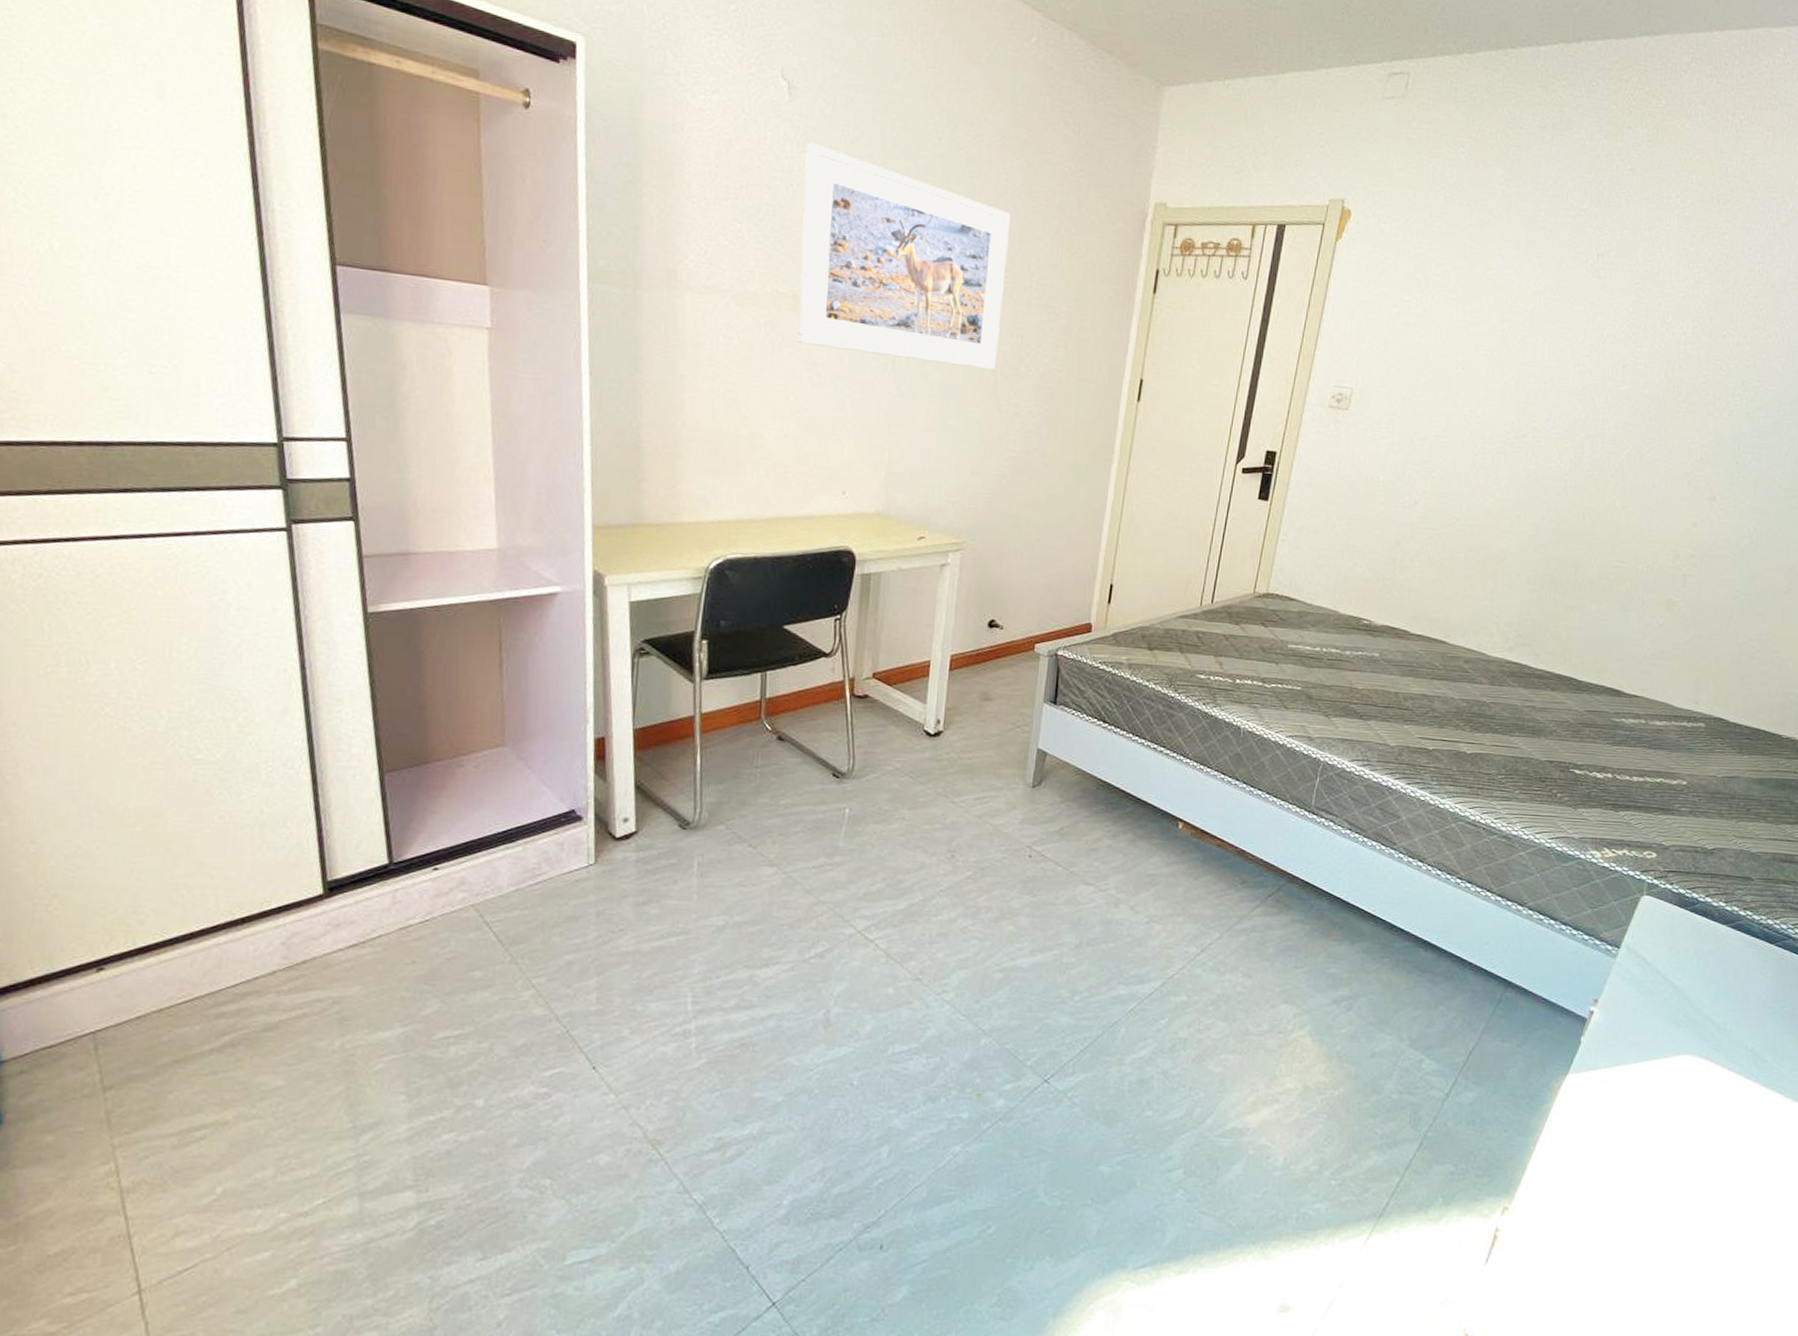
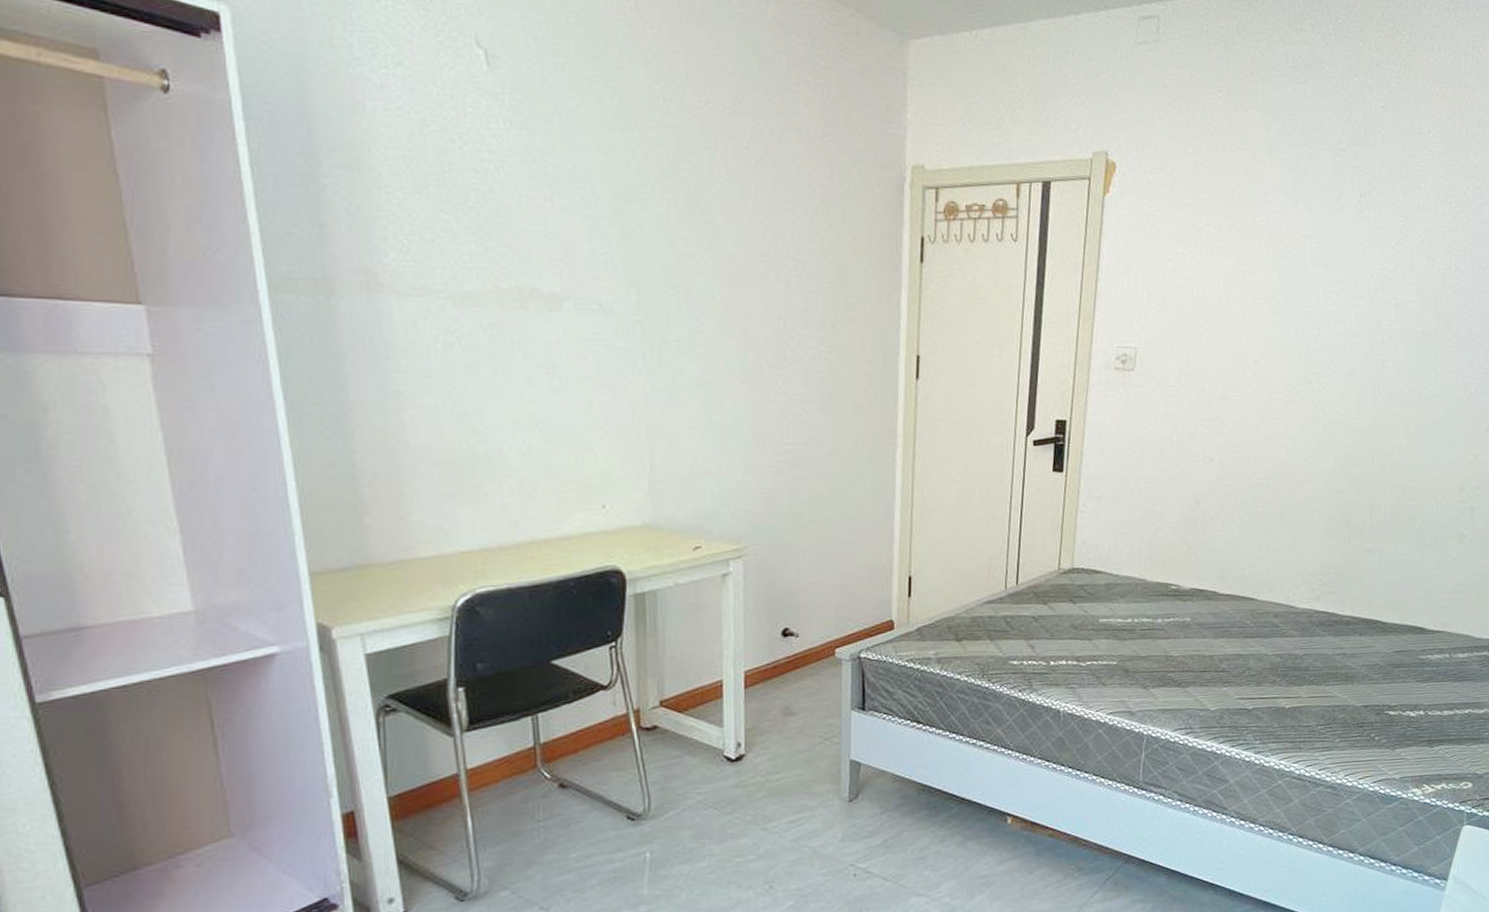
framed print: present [797,142,1011,370] -> none [515,117,759,358]

